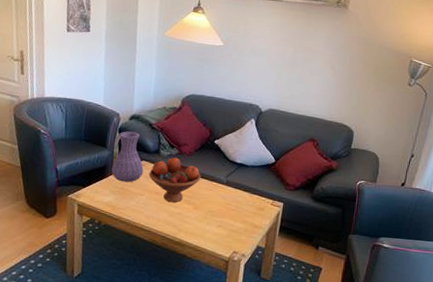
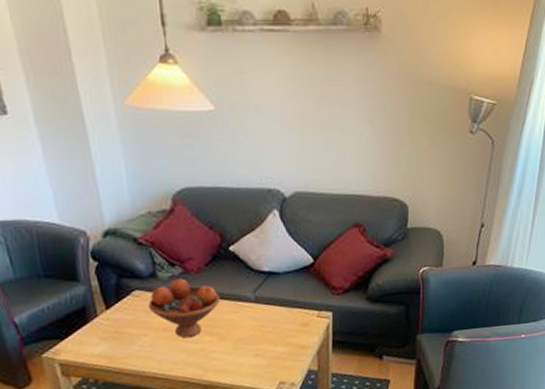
vase: present [111,131,144,183] -> none [93,253,141,324]

